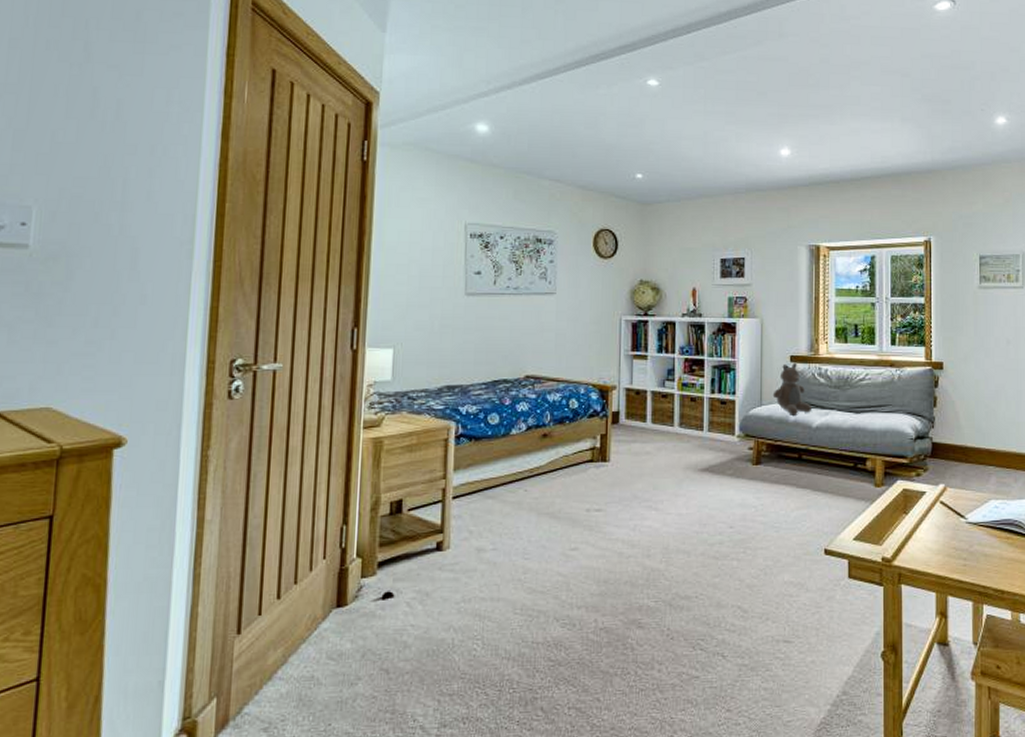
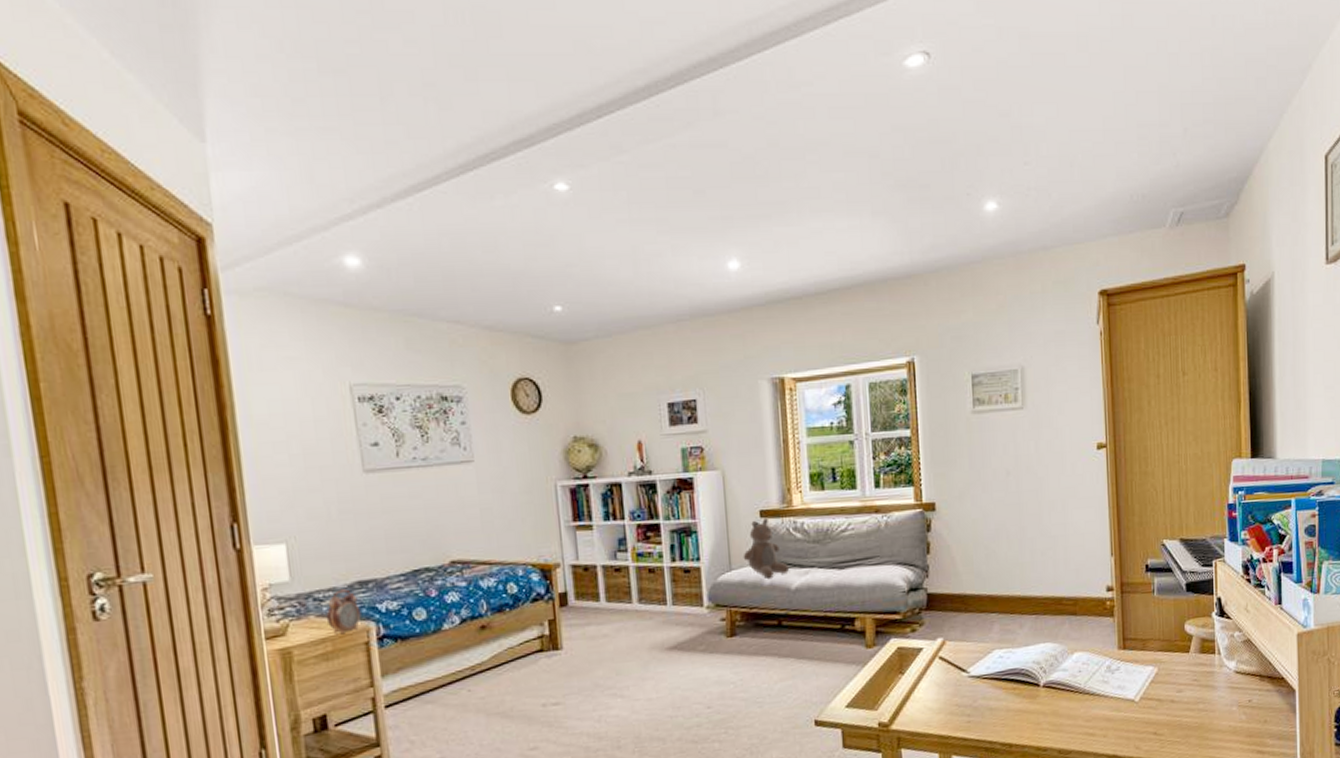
alarm clock: none [417,391,445,430] -> present [327,589,361,635]

